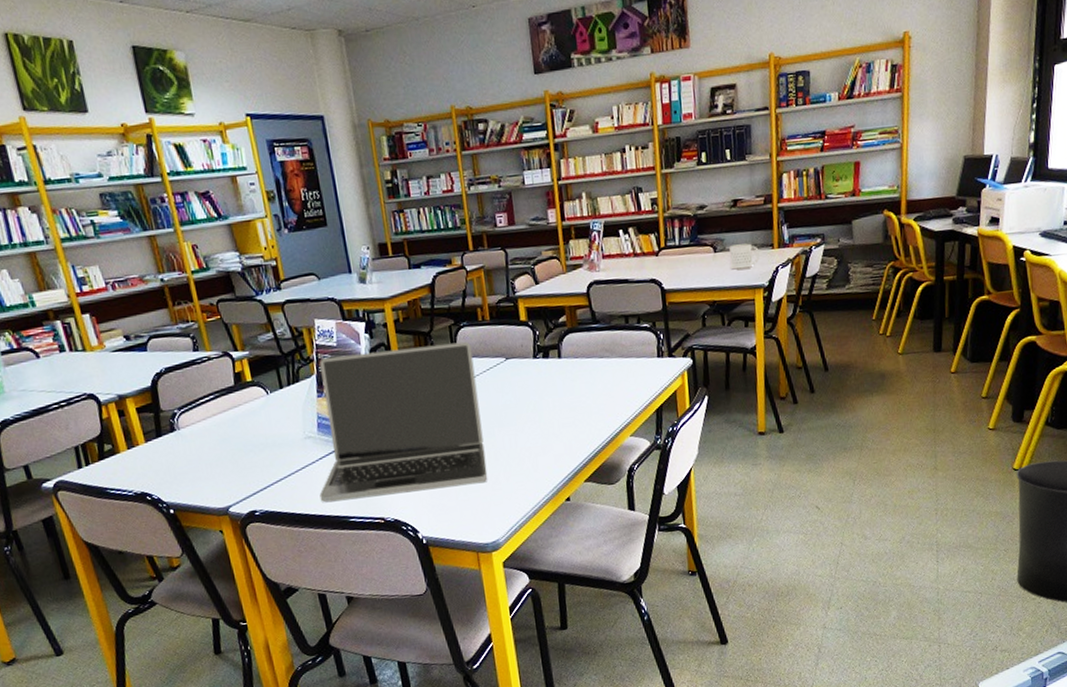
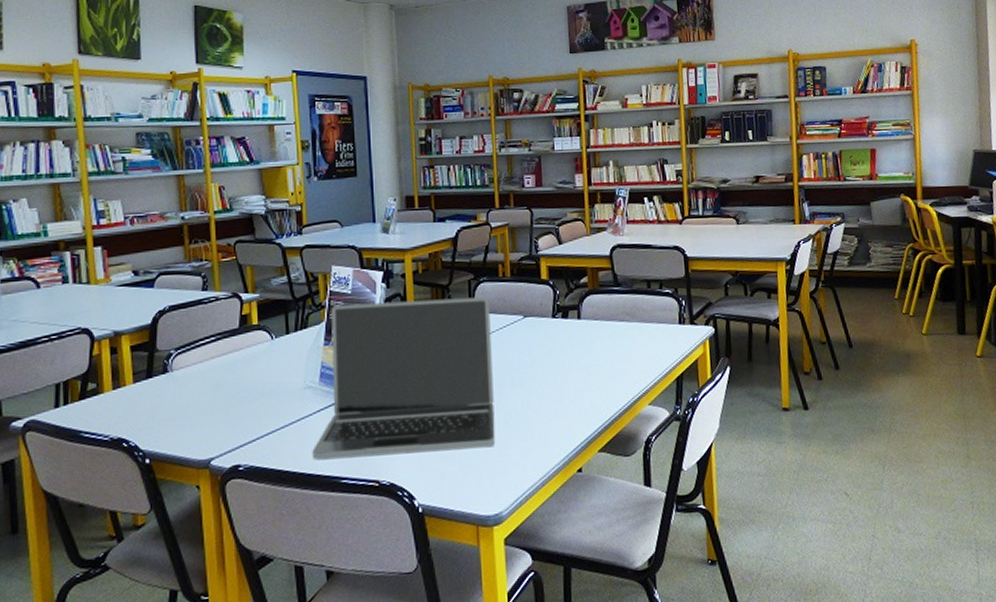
mug: present [729,243,760,270] -> none [751,218,782,242]

